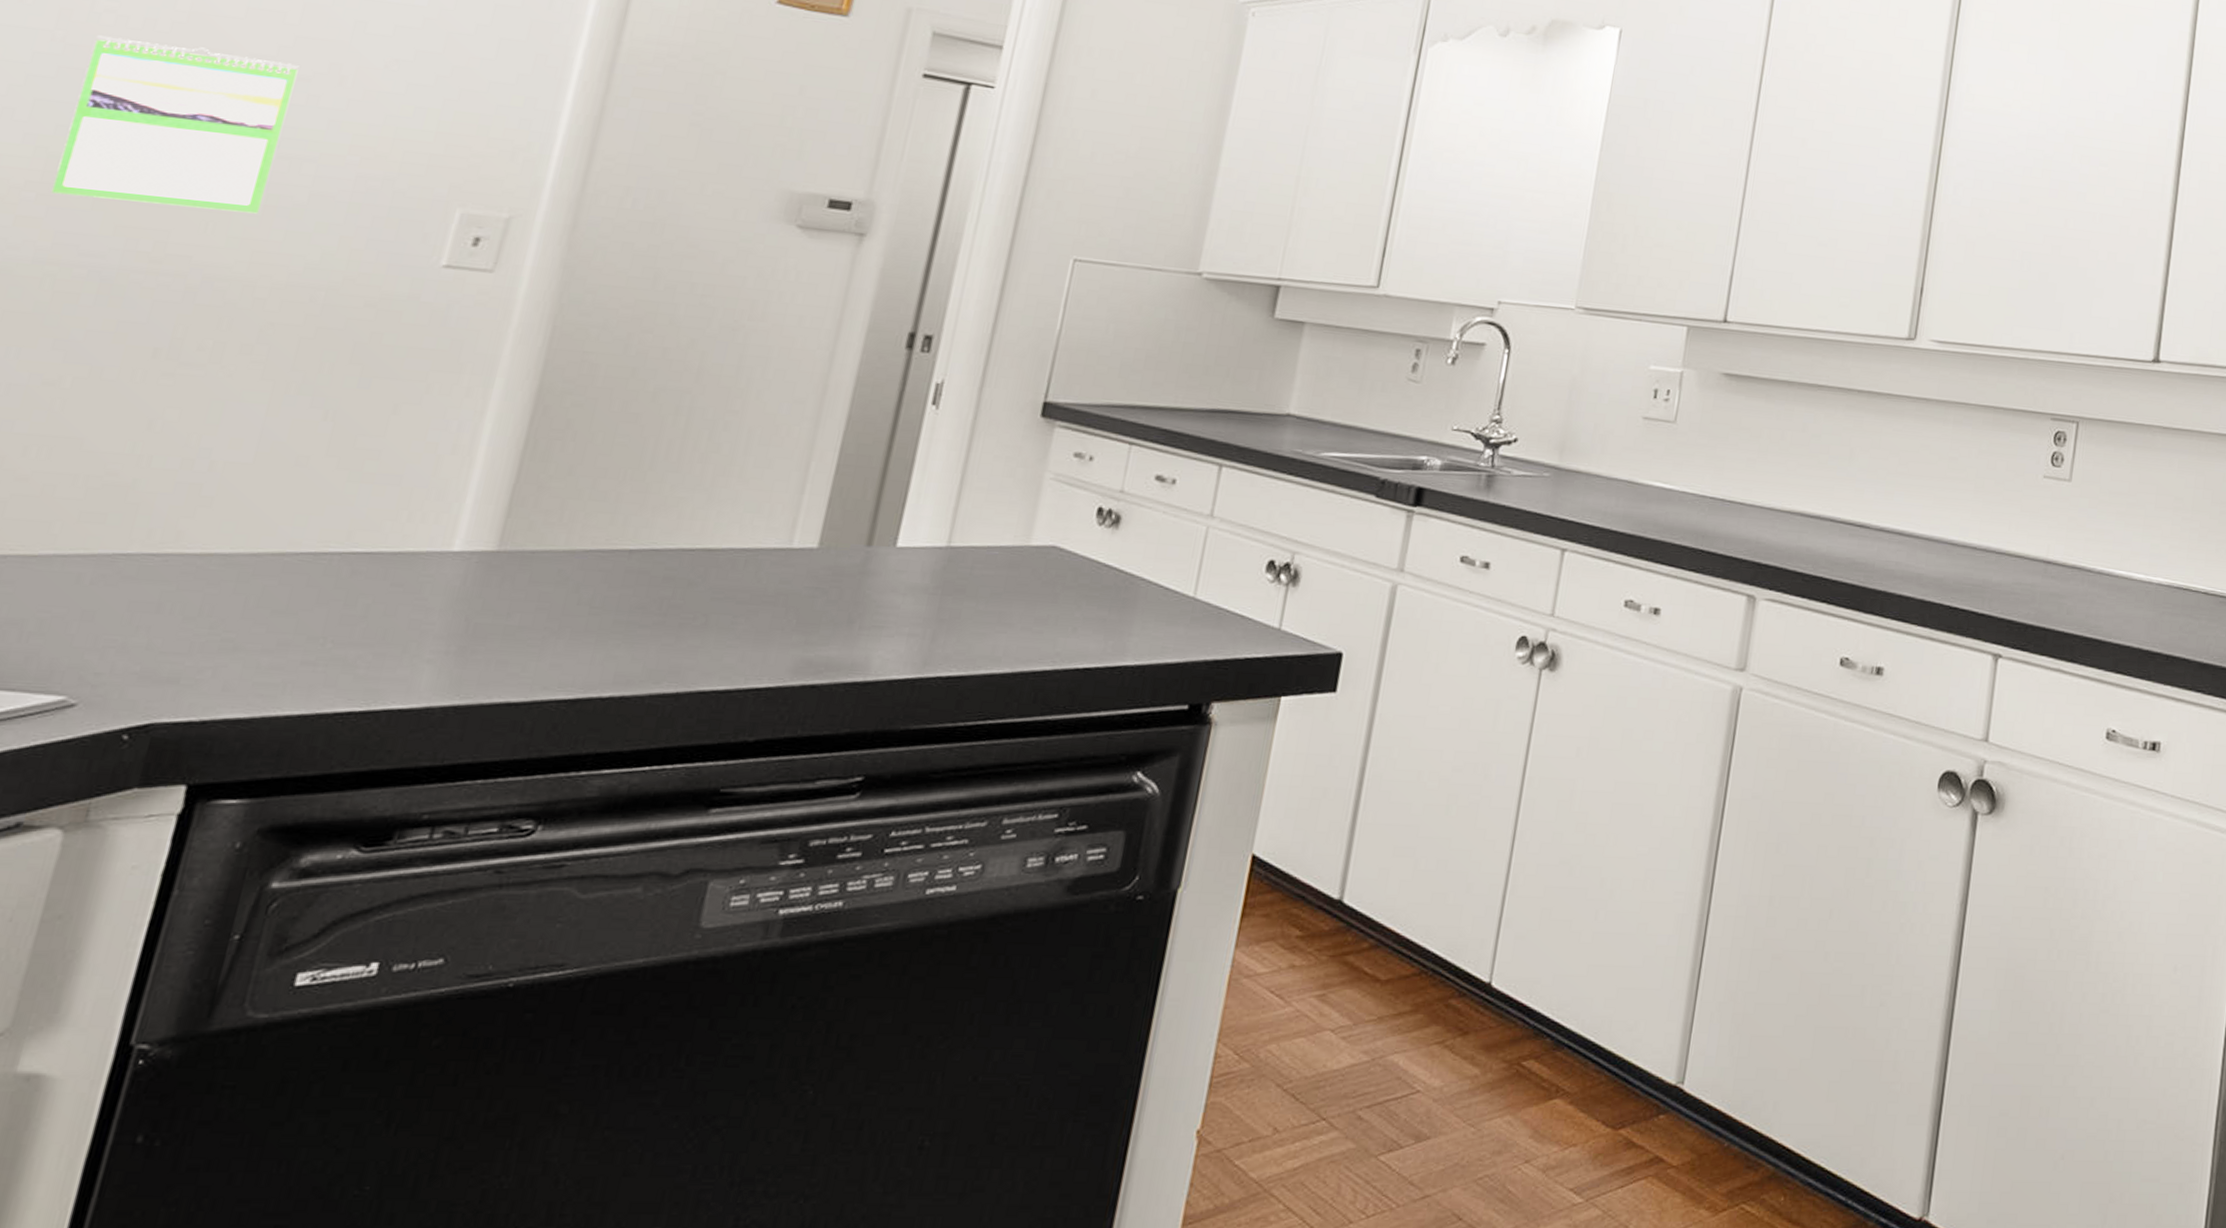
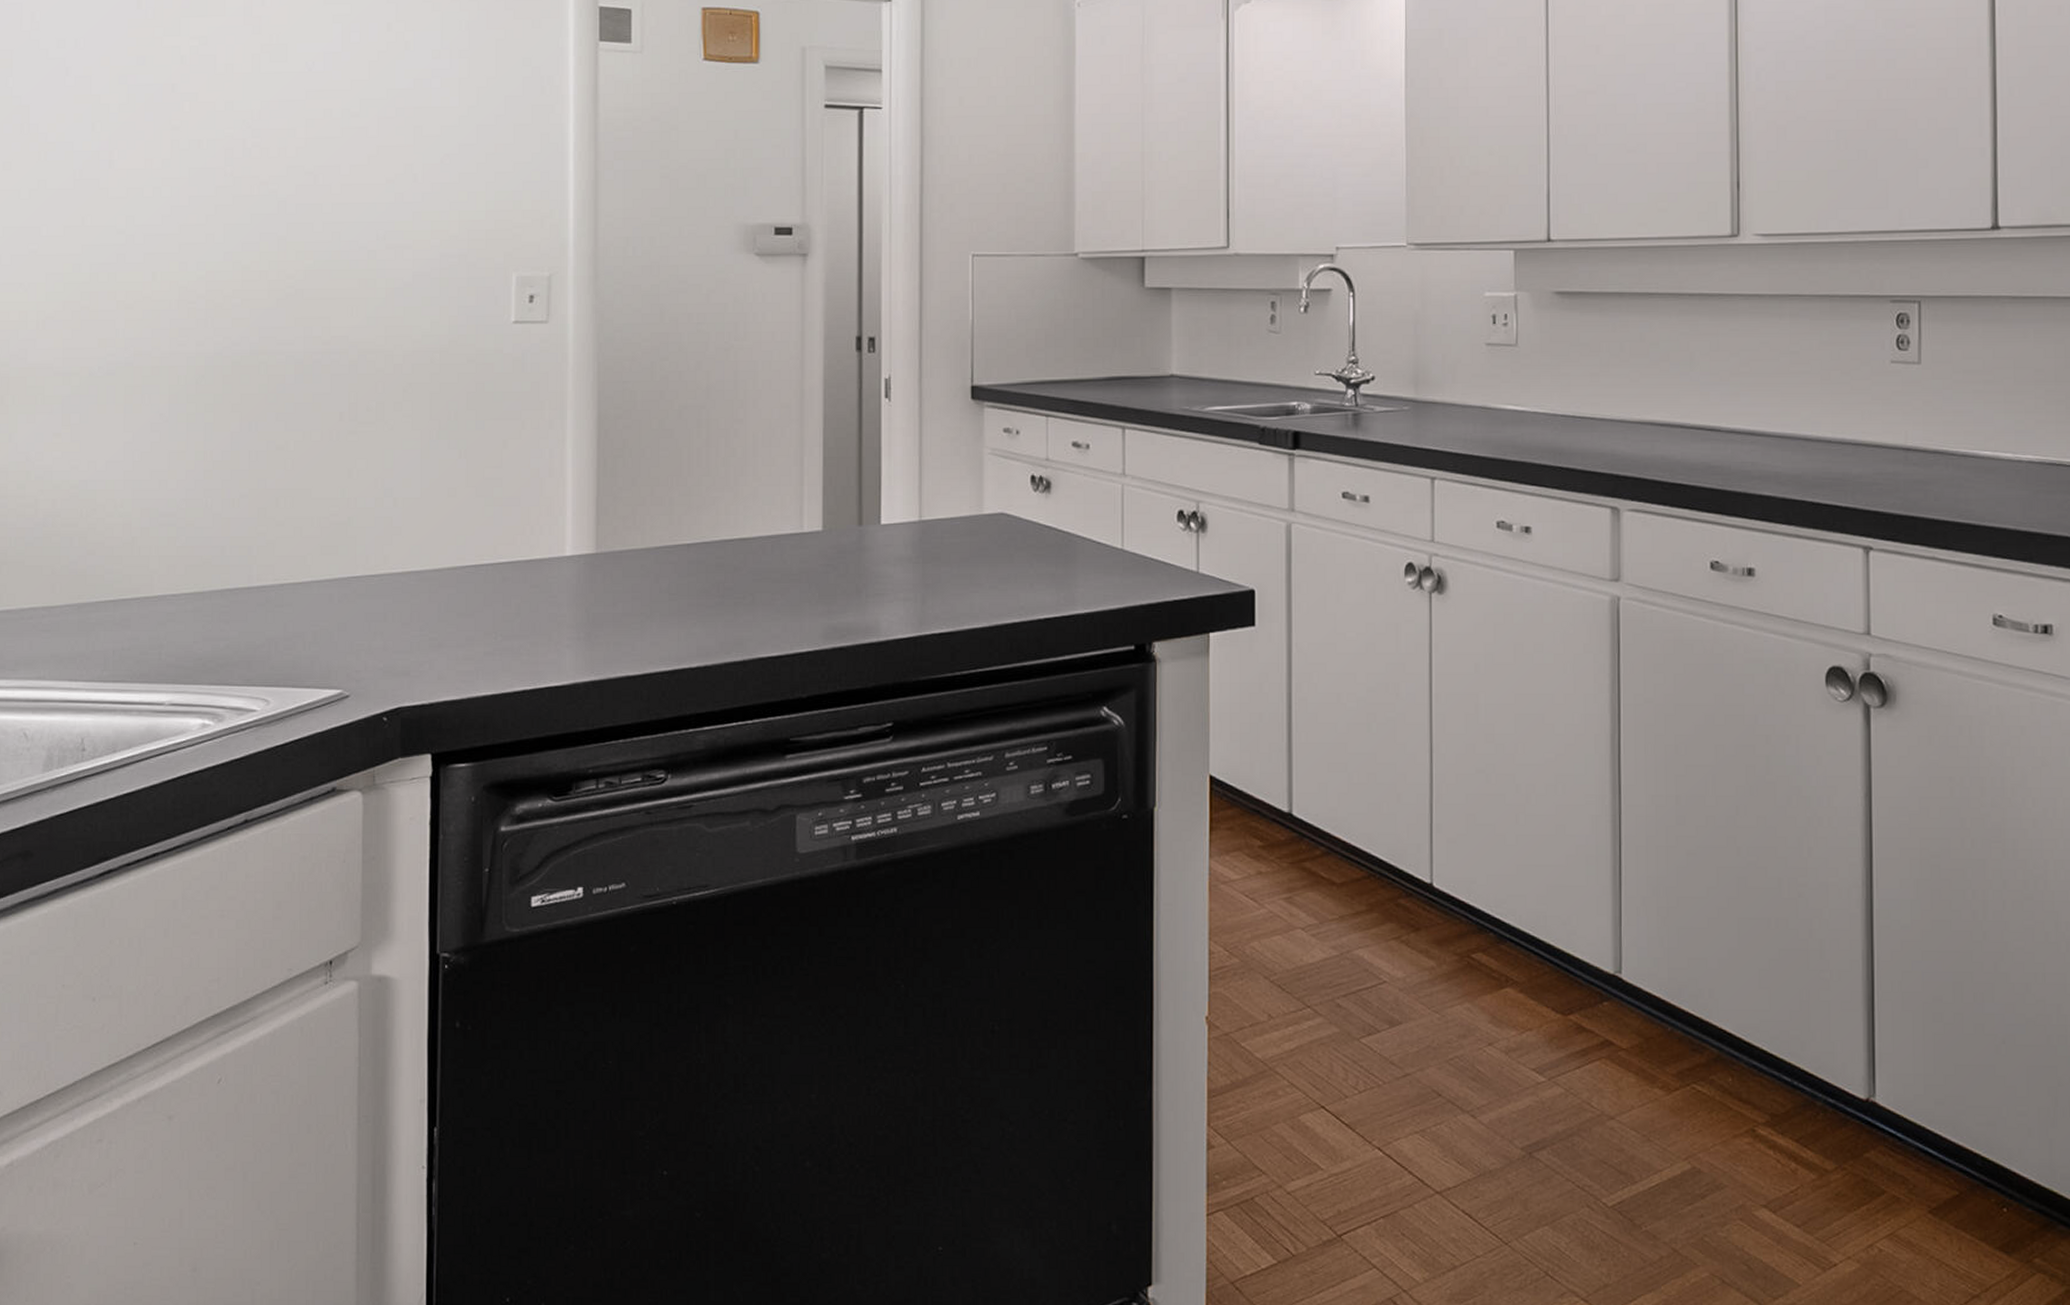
calendar: present [51,35,299,214] -> none [250,165,385,298]

